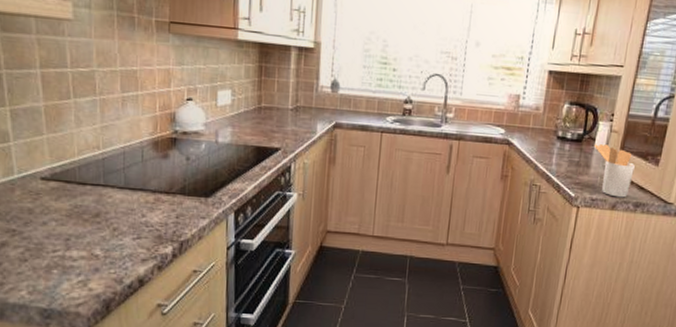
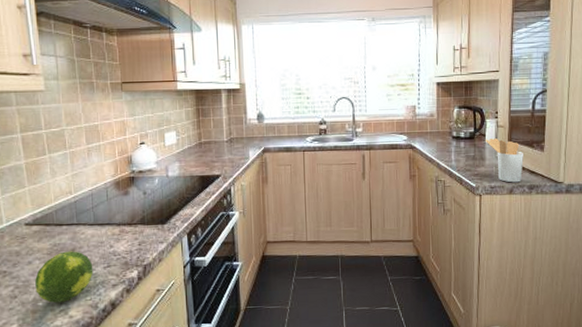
fruit: none [50,215,120,272] -> present [35,251,93,303]

